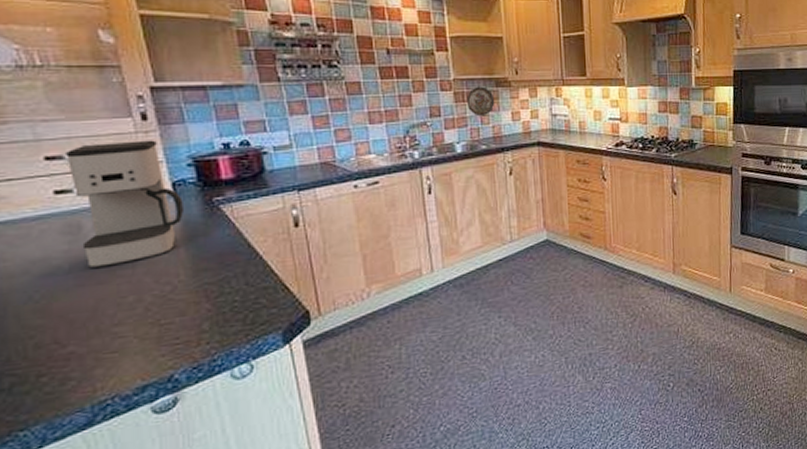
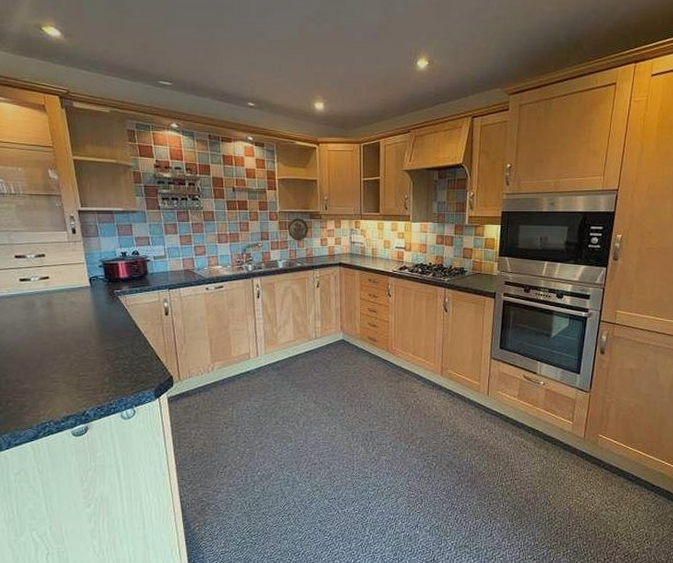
coffee maker: present [66,140,183,269] -> none [27,247,96,334]

